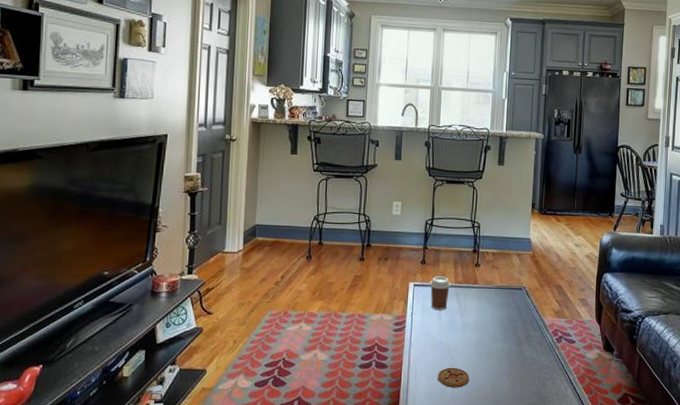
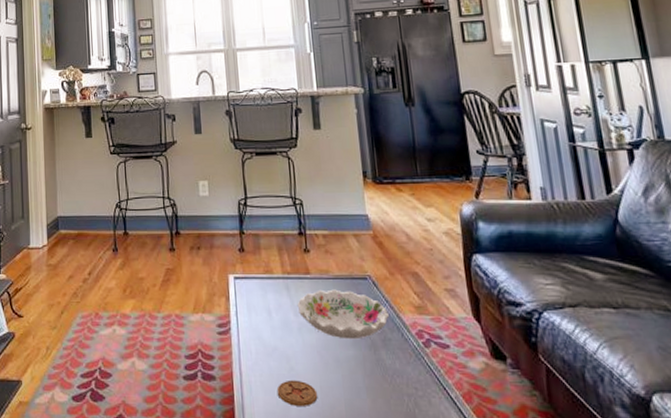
coffee cup: present [429,276,451,310] -> none [252,266,278,308]
decorative bowl: none [463,296,534,336] -> present [297,289,389,340]

